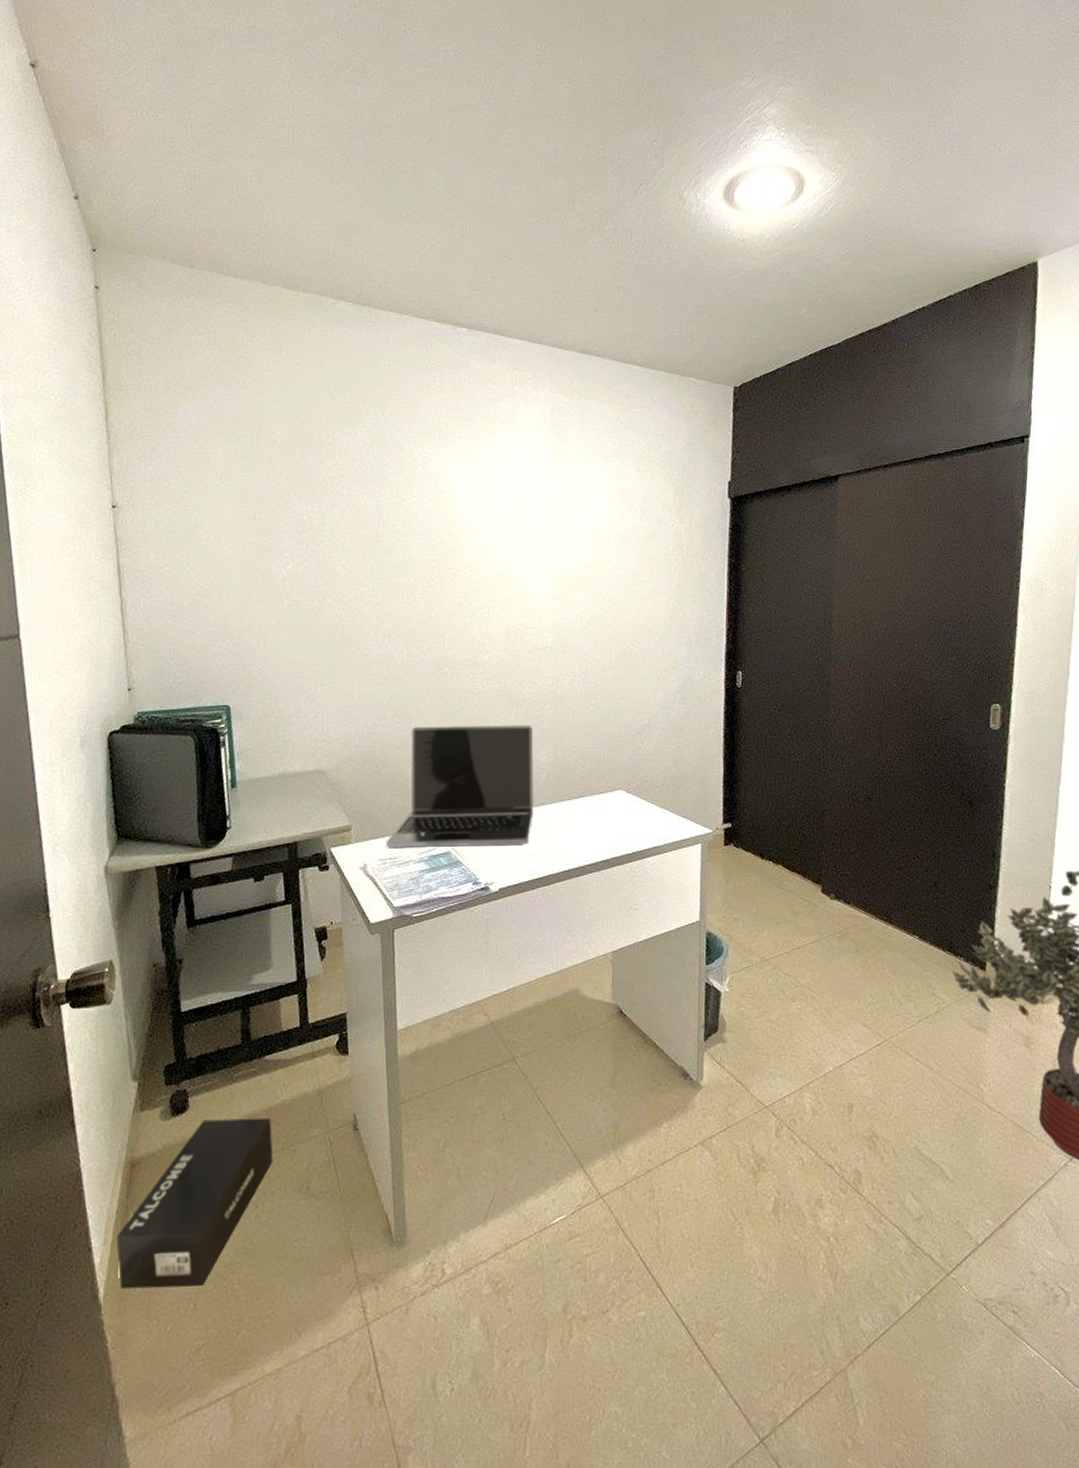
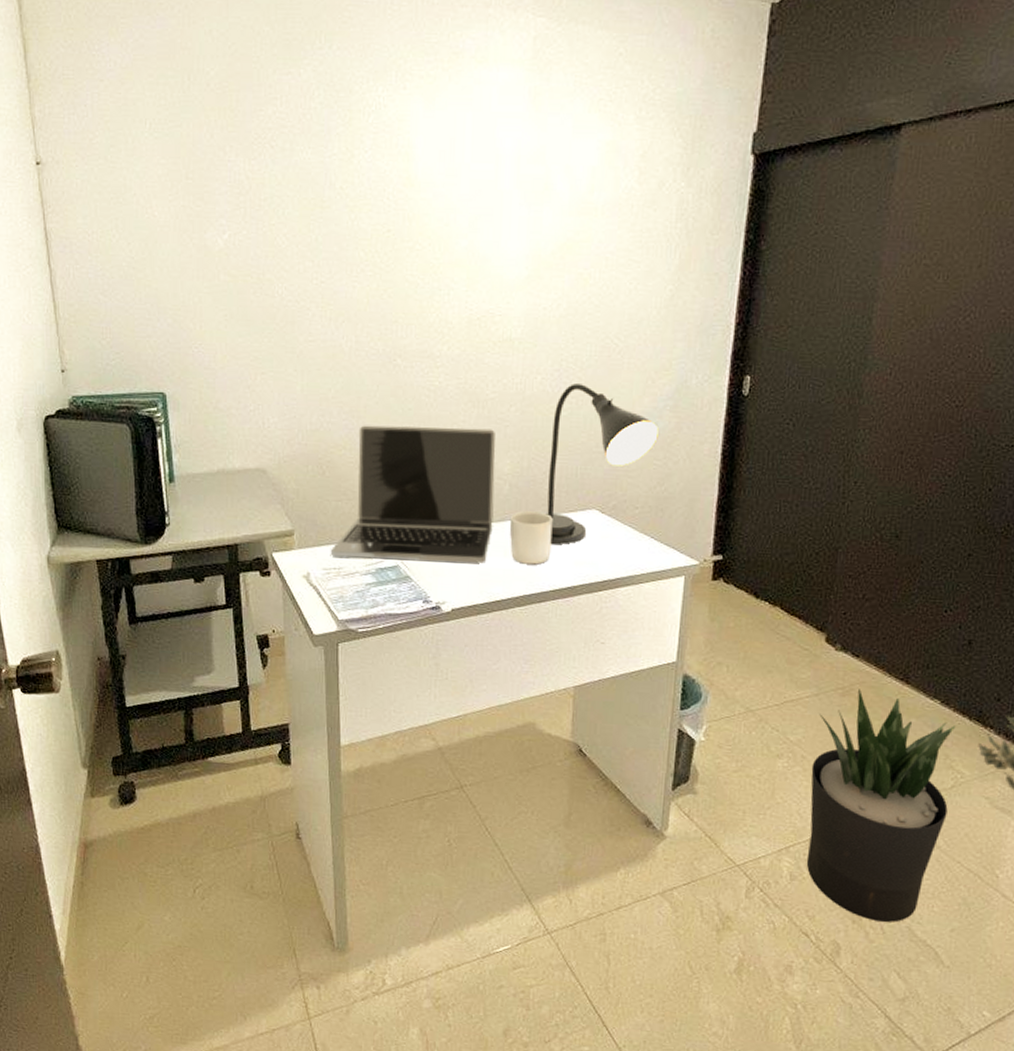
box: present [116,1117,273,1289] -> none [74,812,218,962]
mug: none [548,795,586,843] -> present [509,511,553,565]
desk lamp: none [579,683,671,822] -> present [546,384,659,544]
planter: none [821,932,935,1145] -> present [807,689,955,922]

